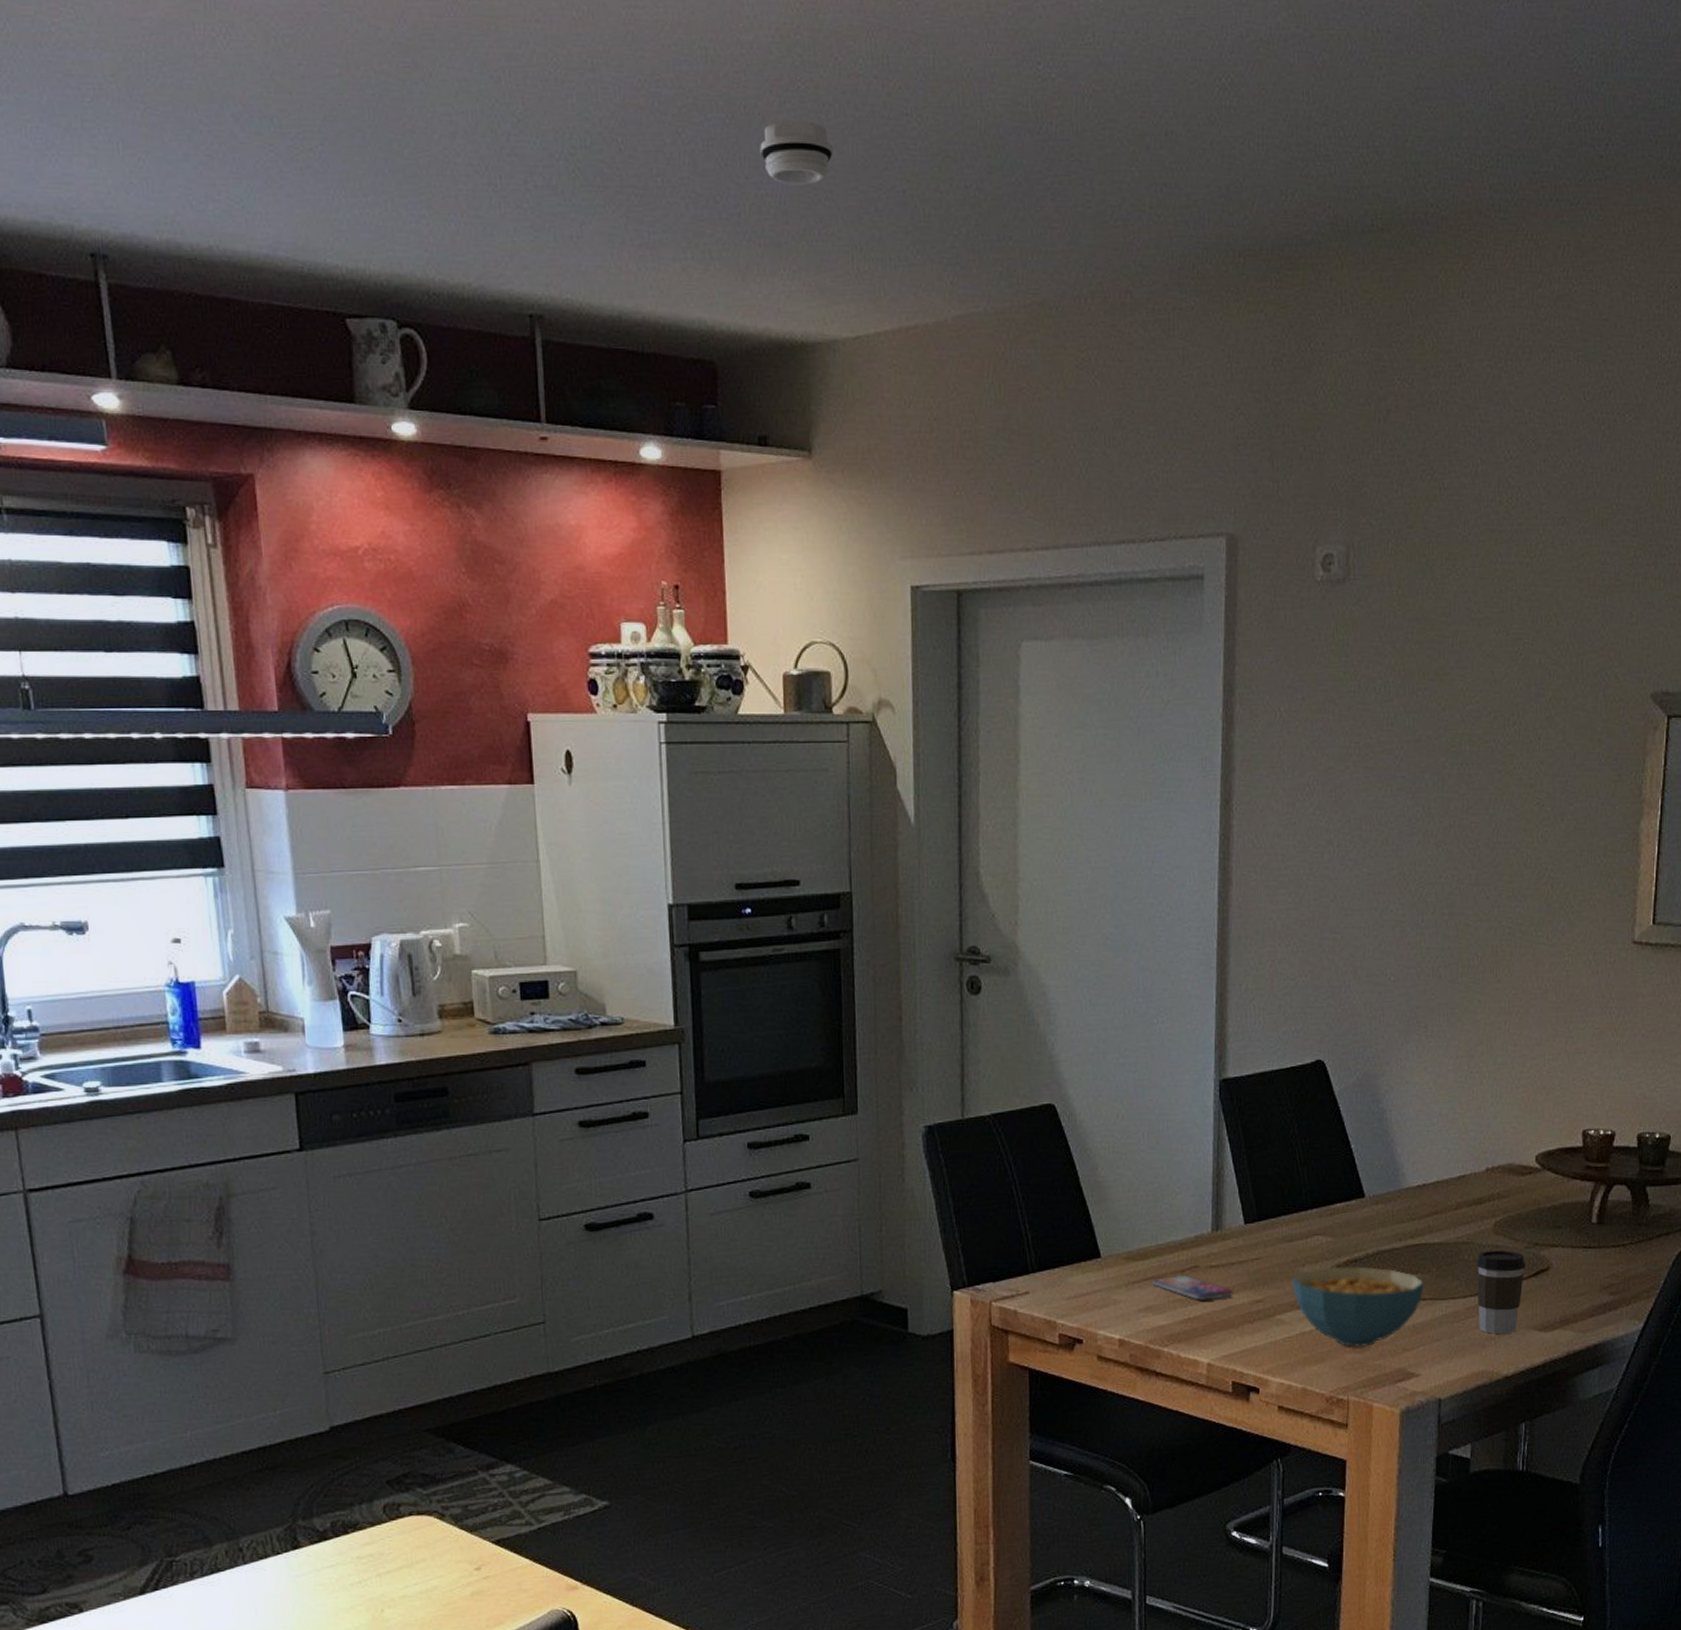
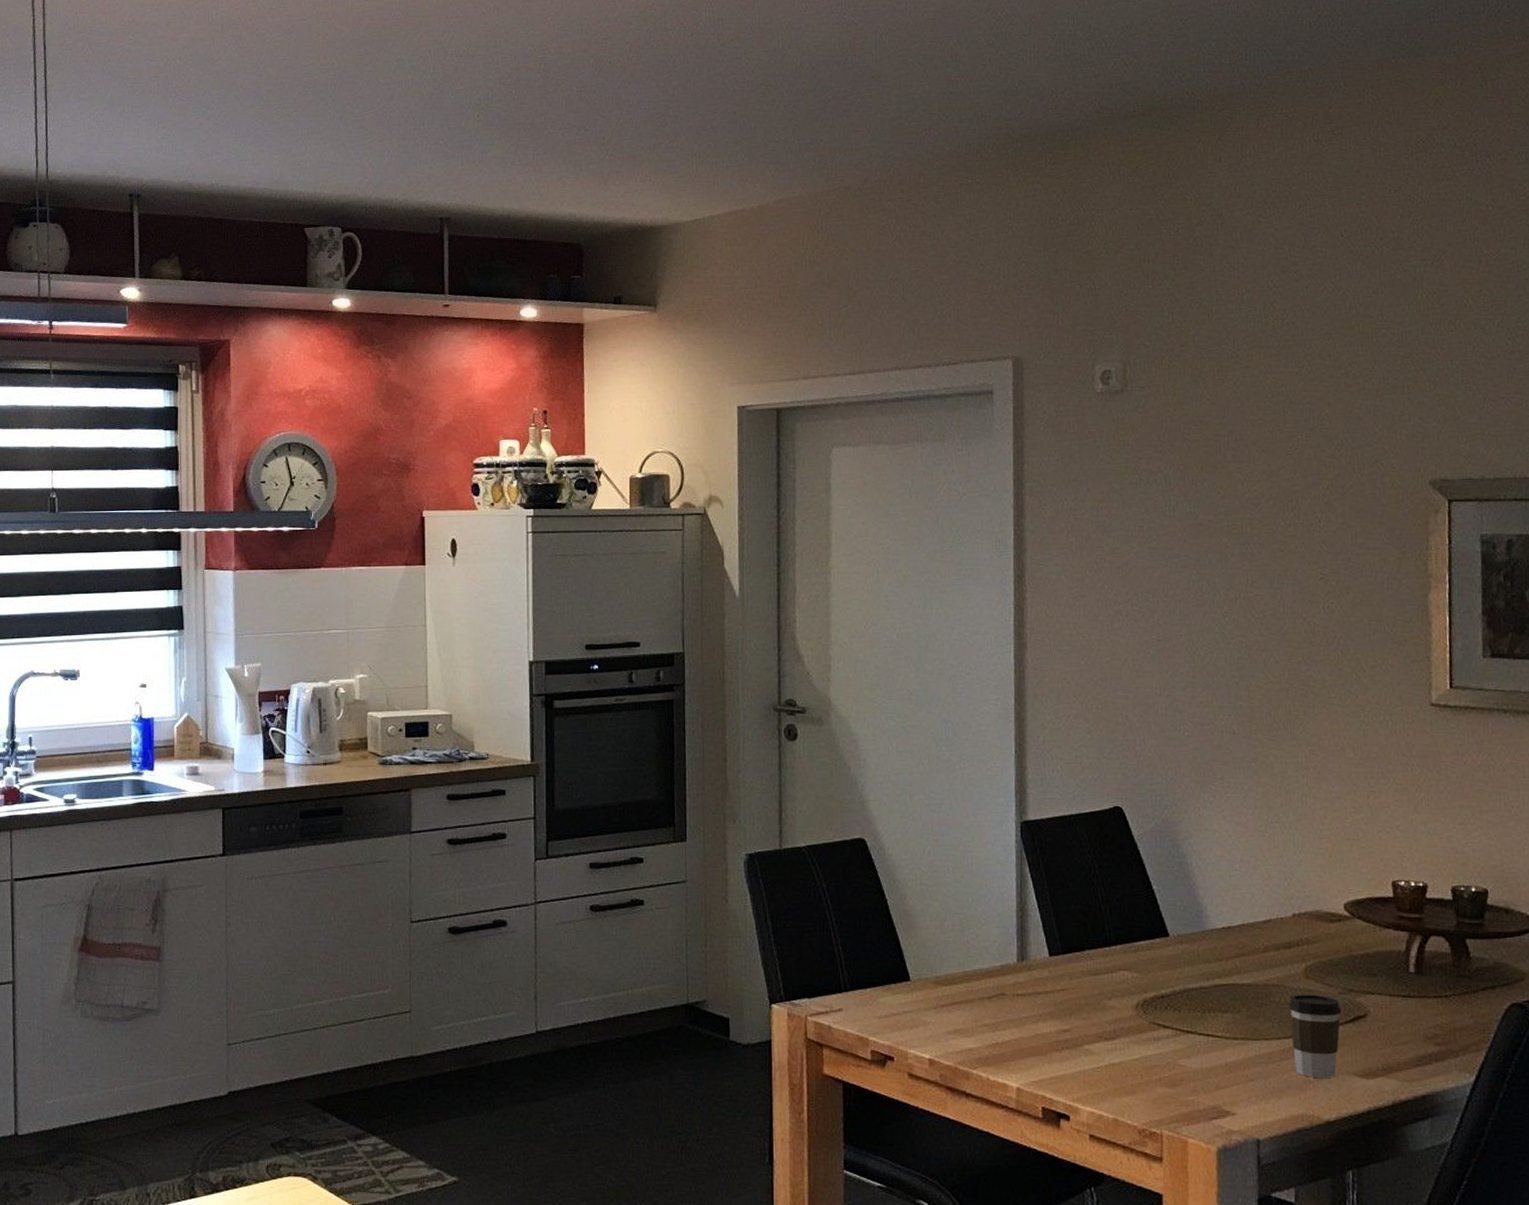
smoke detector: present [760,121,834,185] -> none [621,68,679,114]
smartphone: present [1152,1274,1233,1300] -> none [960,1000,1040,1027]
cereal bowl: present [1291,1266,1424,1347] -> none [1098,1001,1235,1082]

